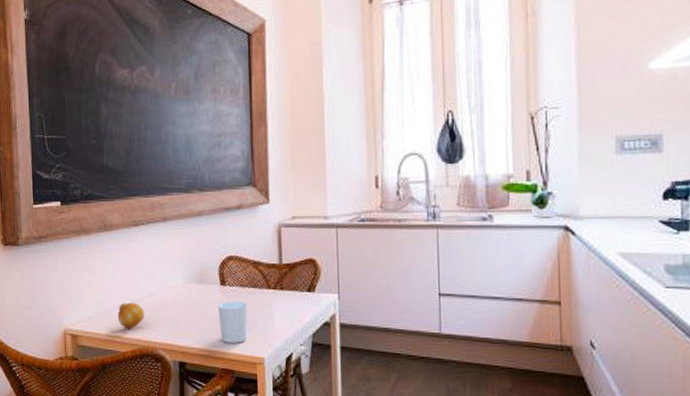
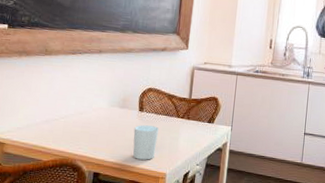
fruit: present [117,302,145,330] -> none [44,118,70,142]

